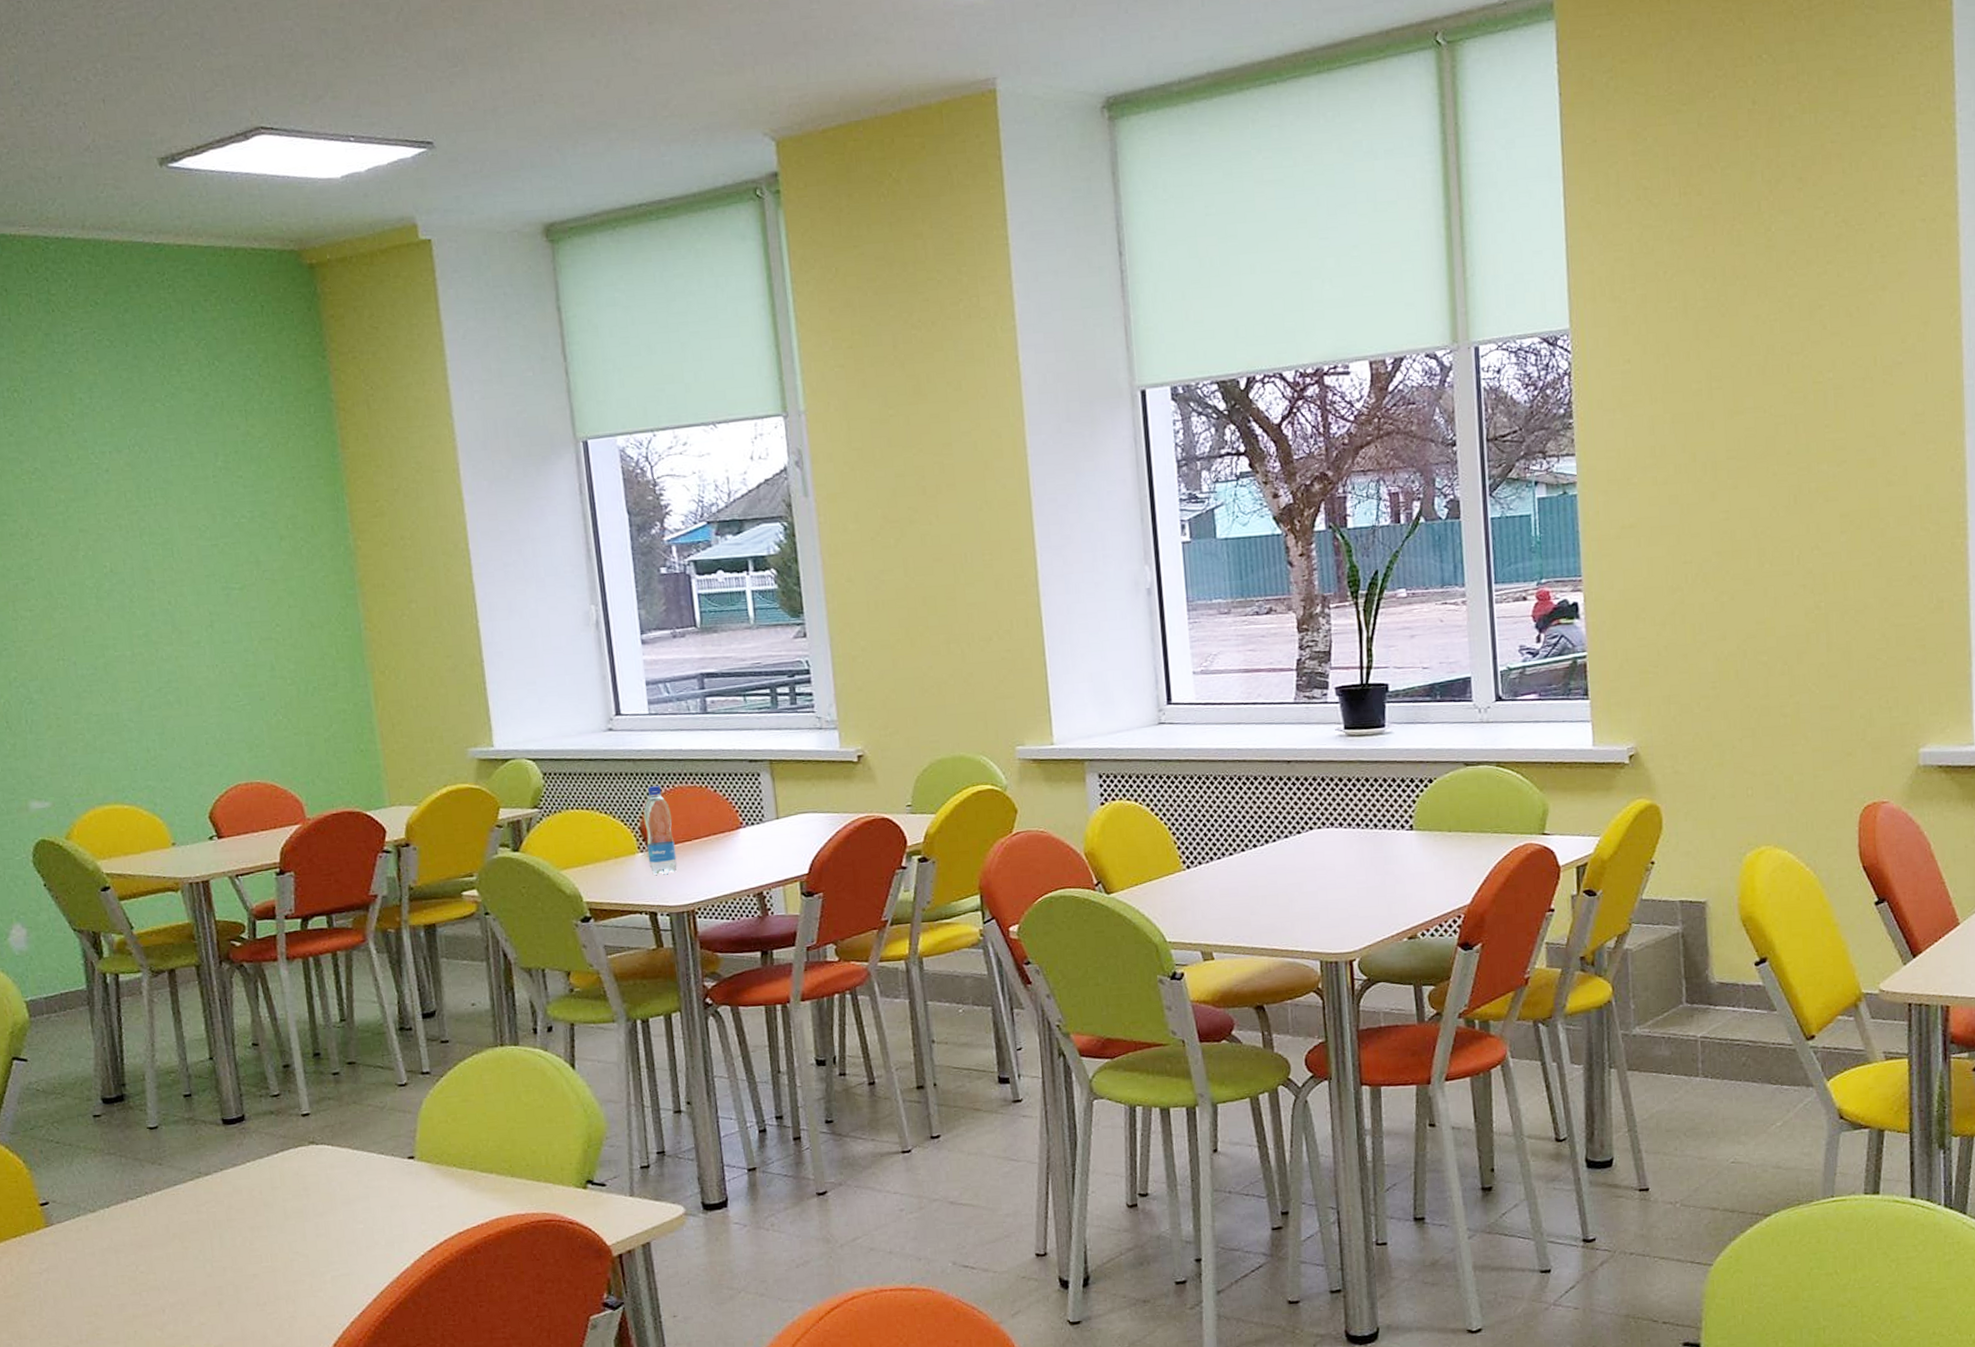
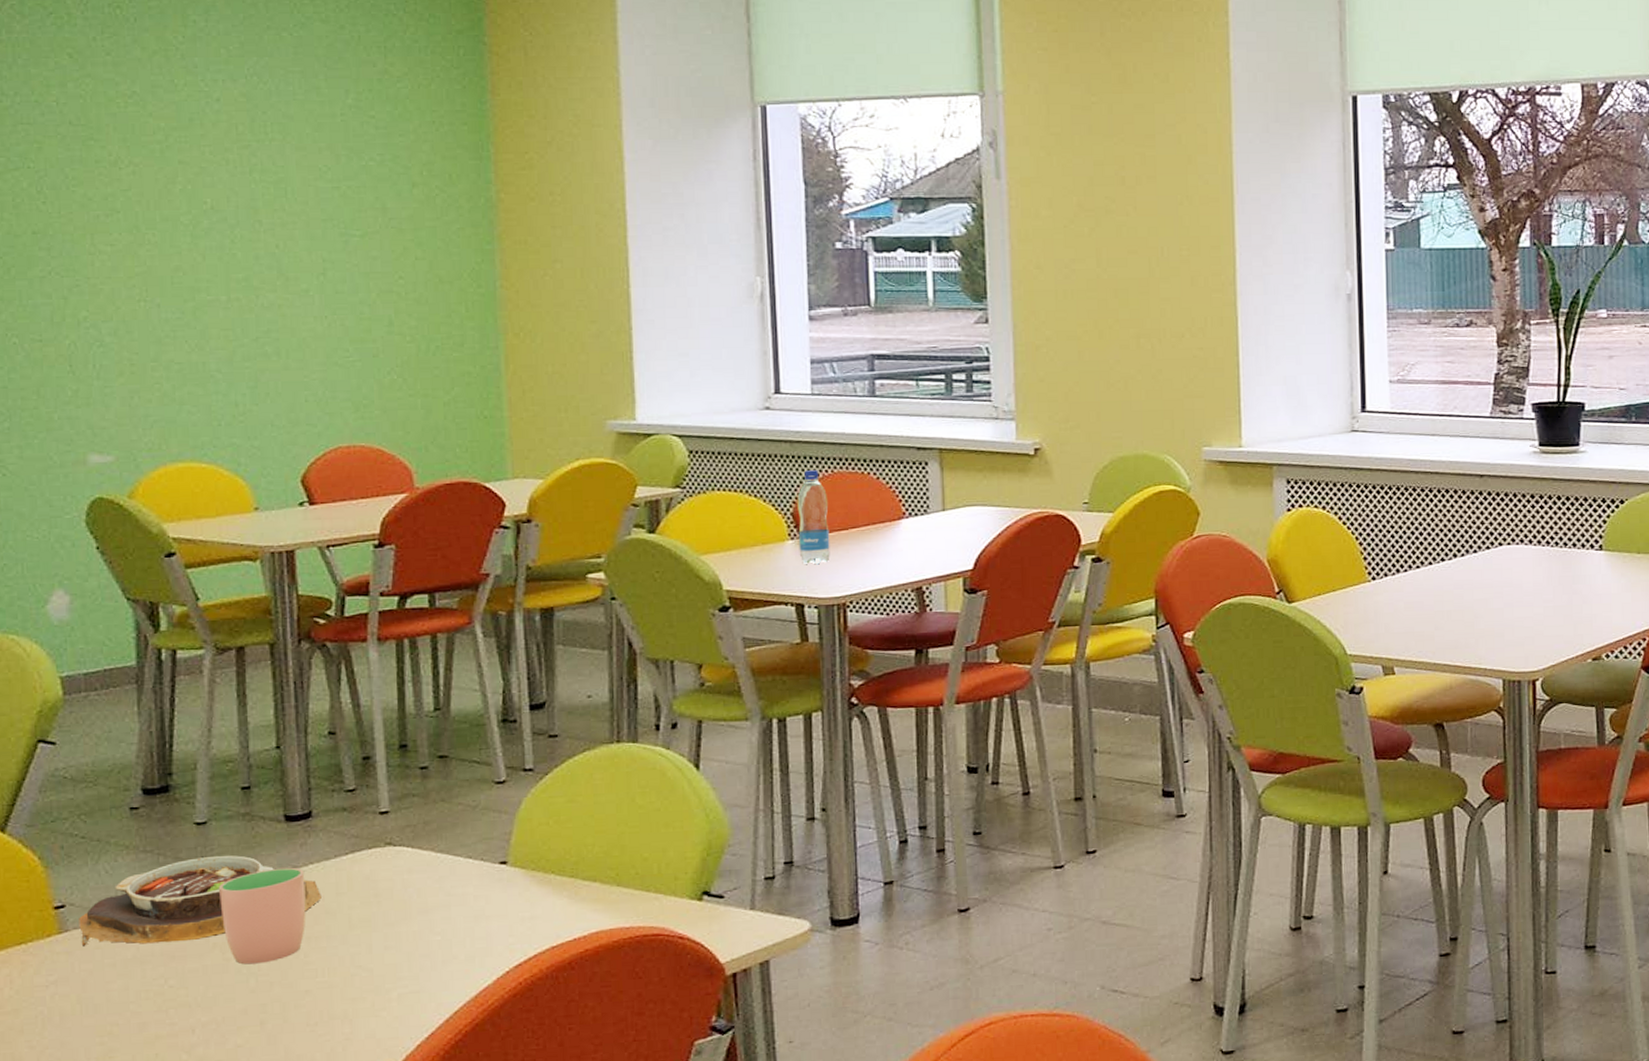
soup bowl: none [61,1155,260,1239] -> present [79,855,322,948]
cup: none [172,1165,249,1252] -> present [218,867,306,965]

